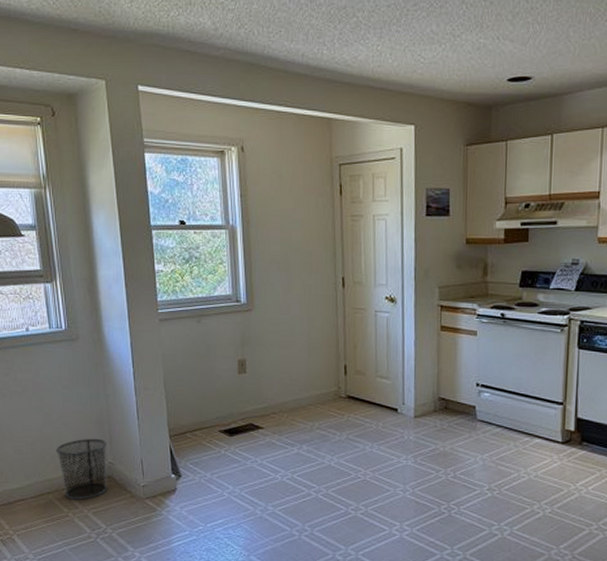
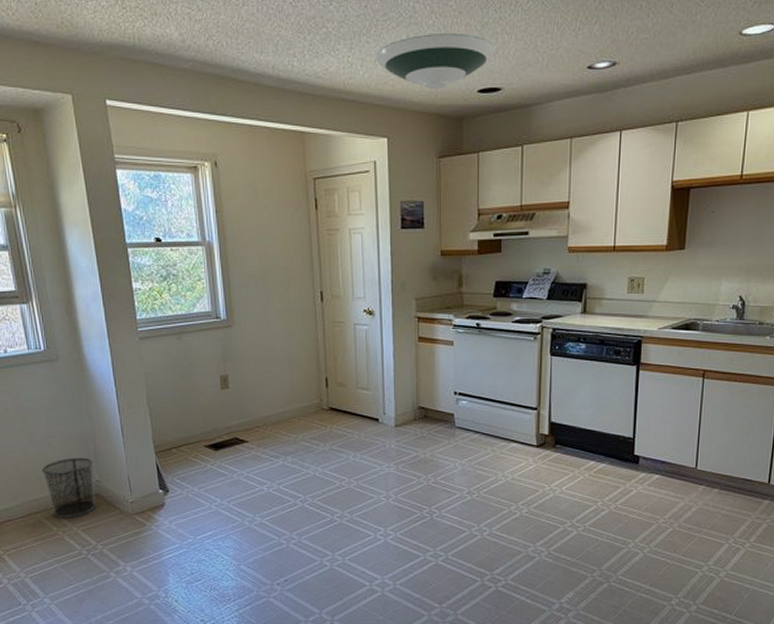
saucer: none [405,23,527,77] -> present [376,34,496,89]

